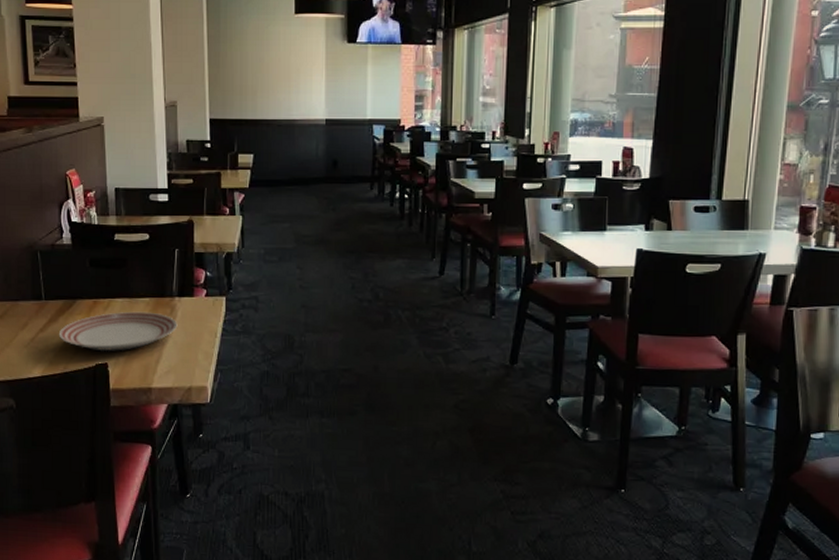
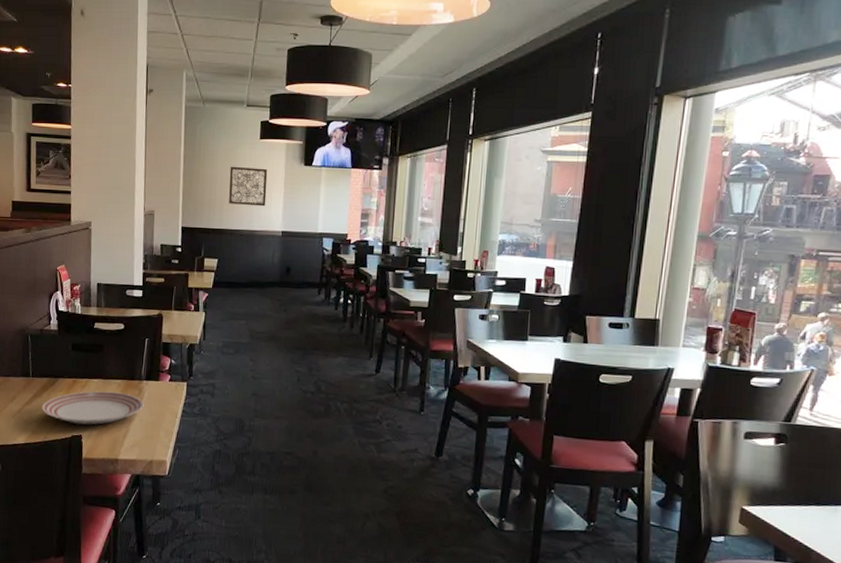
wall art: none [262,46,306,92] -> present [229,166,268,207]

